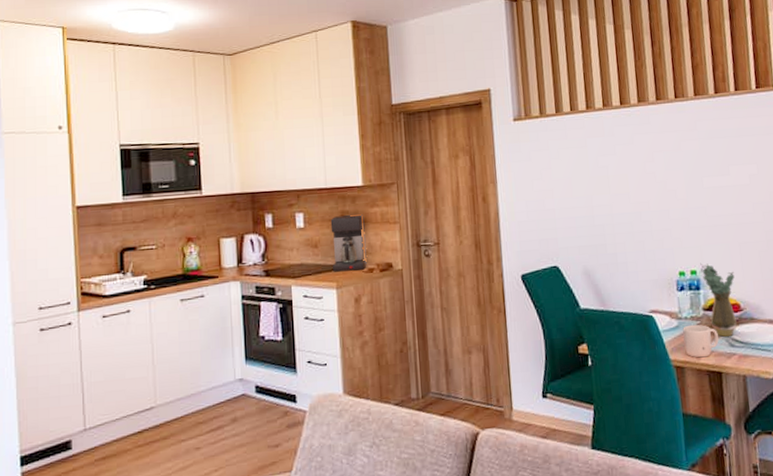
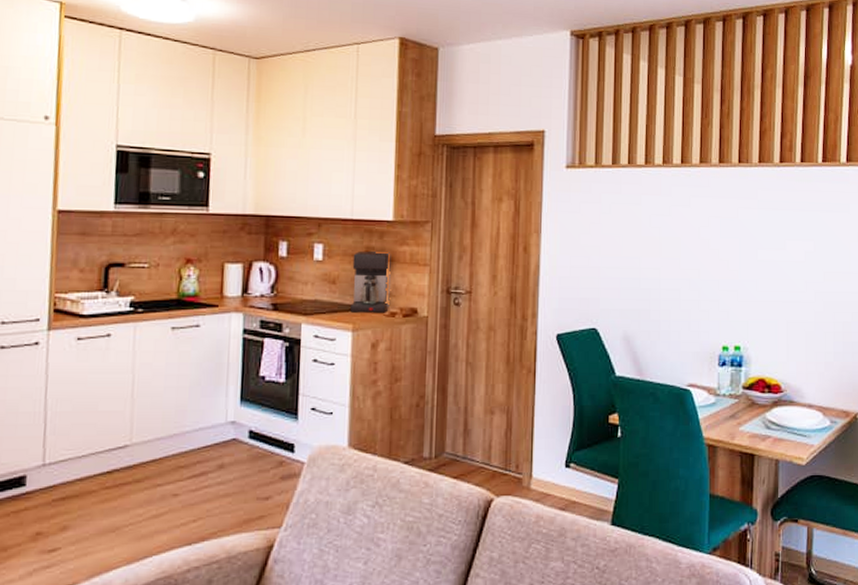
mug: present [683,324,719,358] -> none [720,402,755,438]
vase: present [700,263,737,337] -> none [745,339,779,418]

